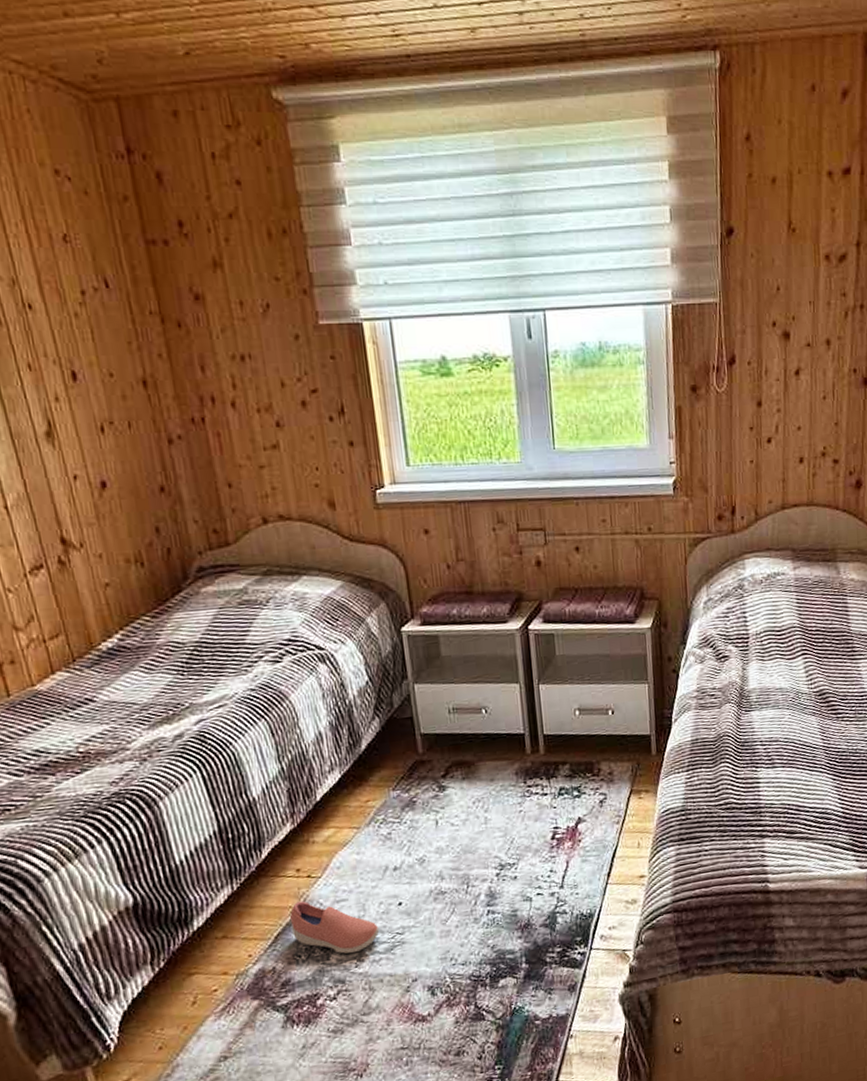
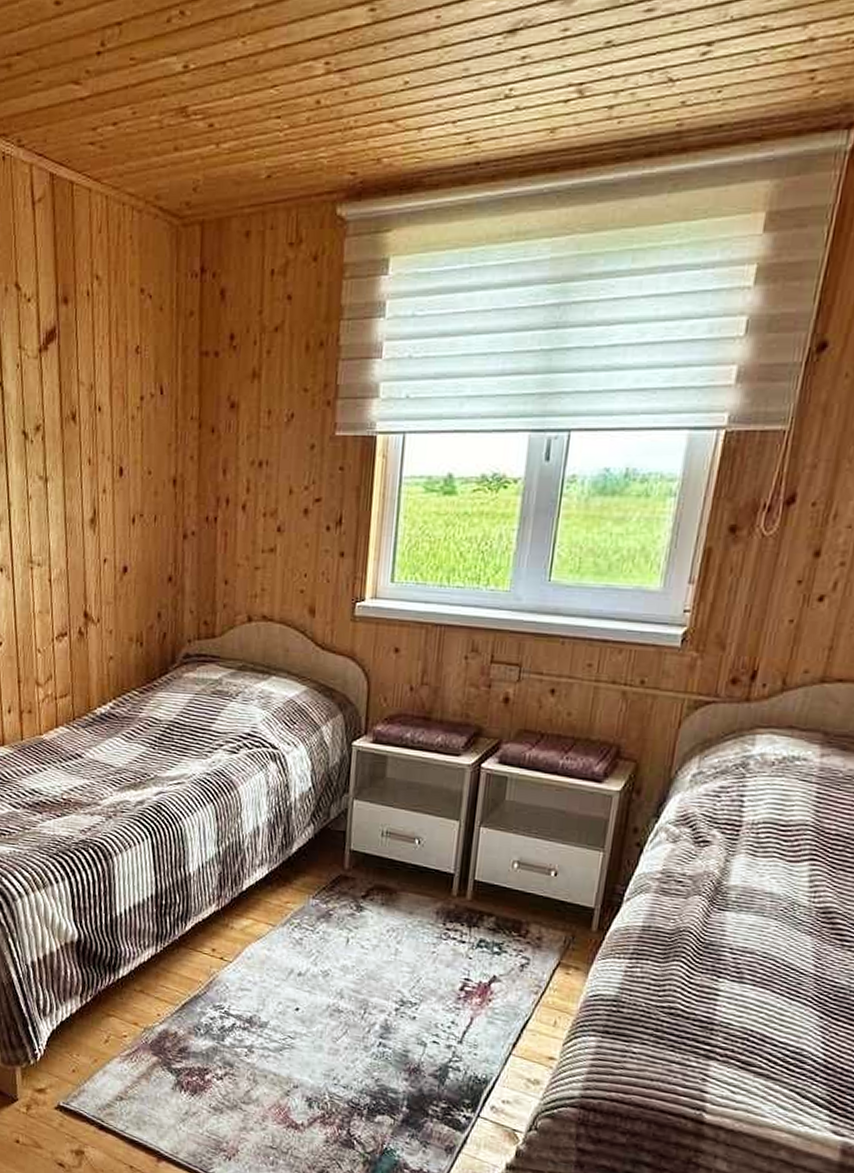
shoe: present [289,901,380,954] -> none [197,979,274,1043]

